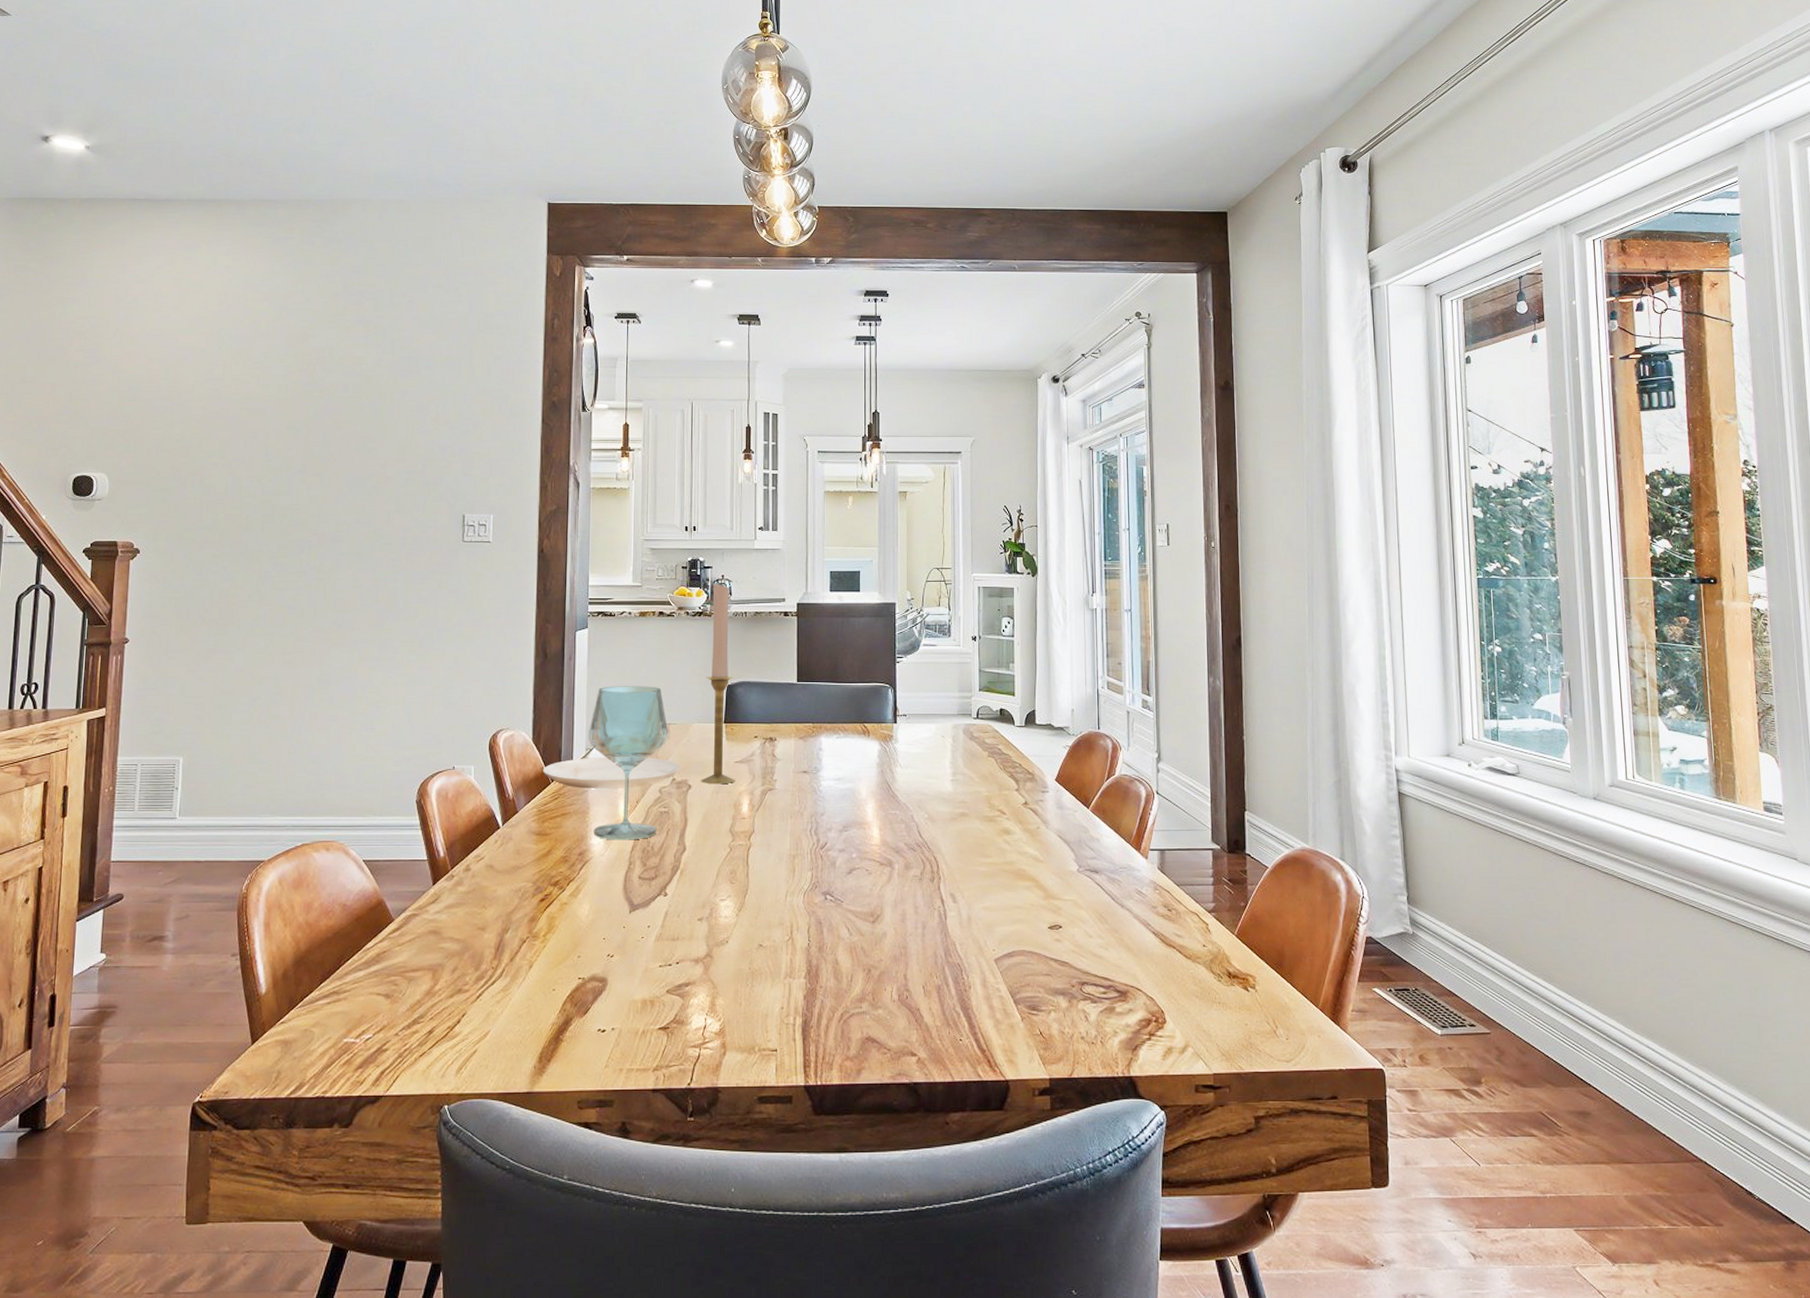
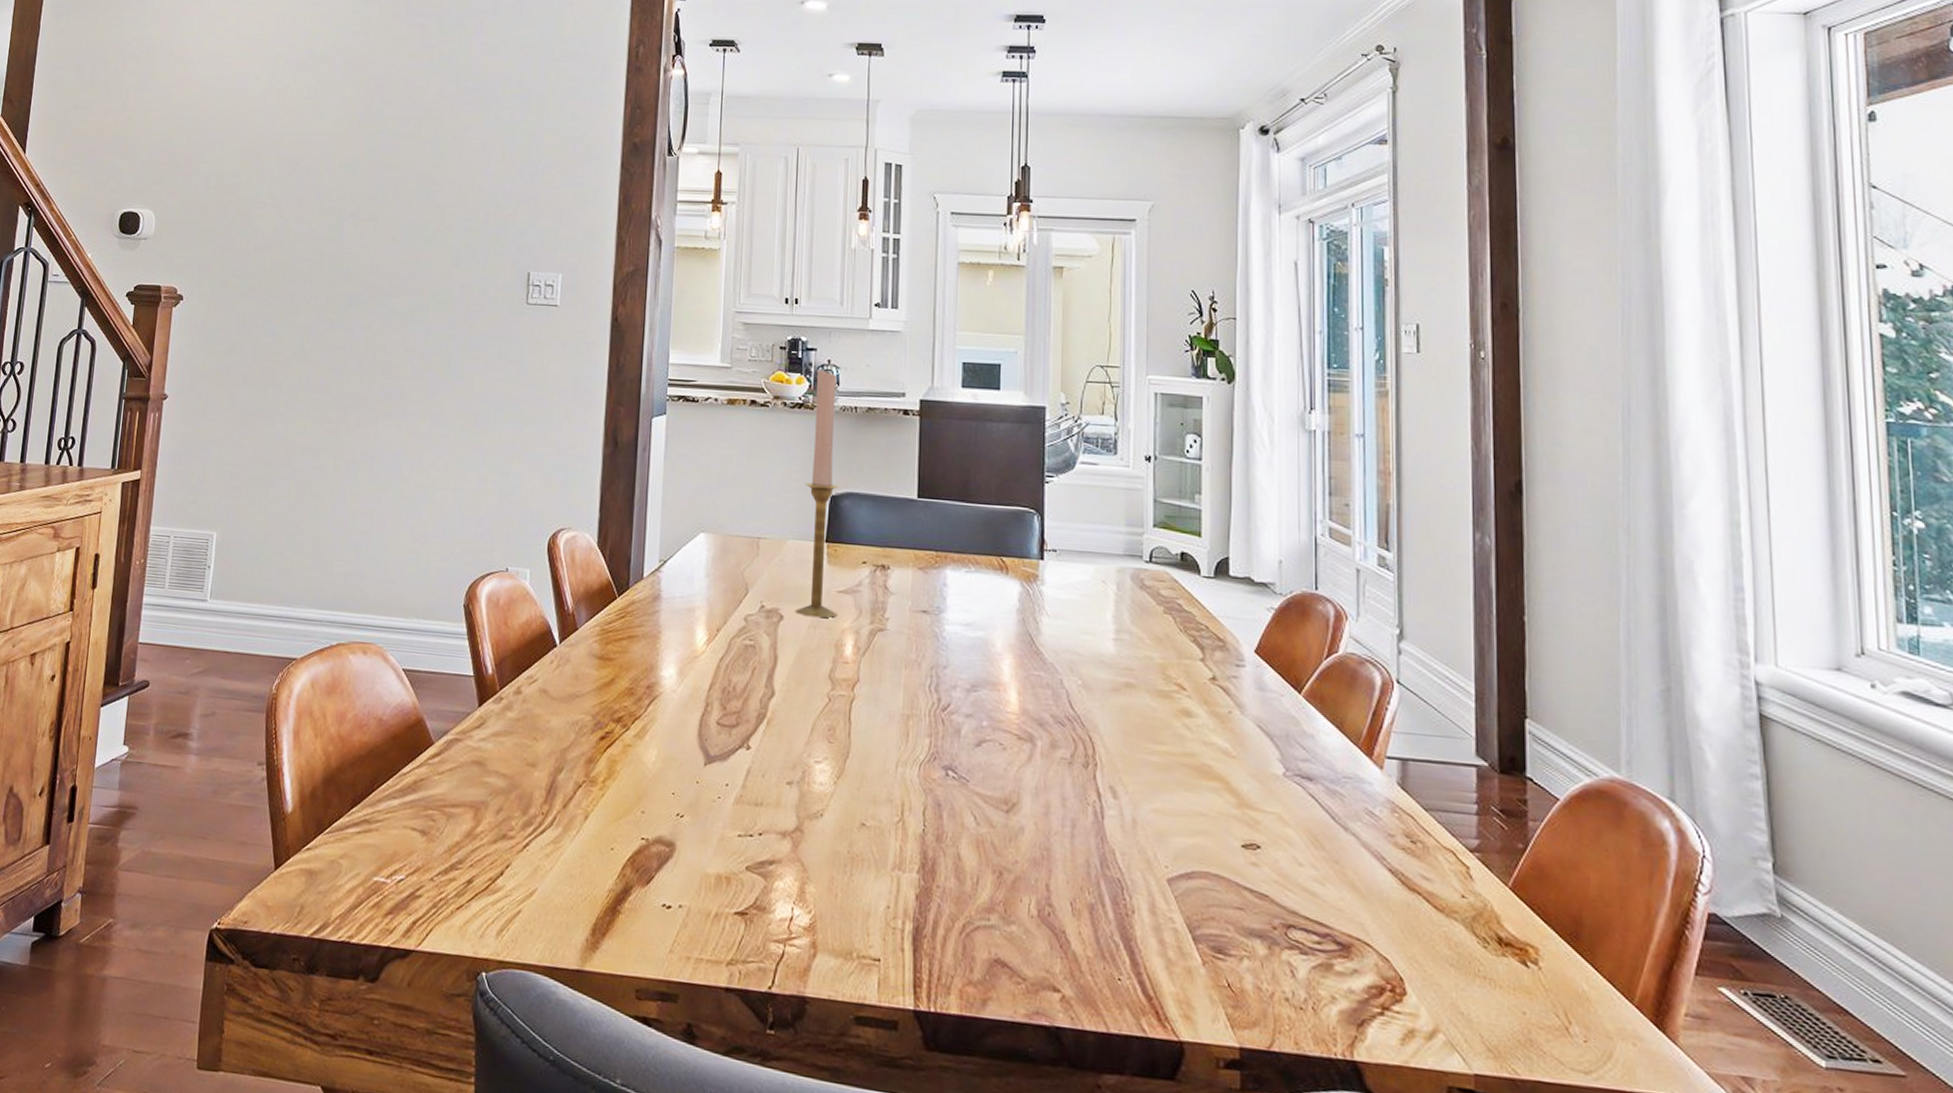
plate: present [542,757,680,790] -> none [608,570,771,613]
wine glass: present [589,686,668,840] -> none [663,486,757,677]

